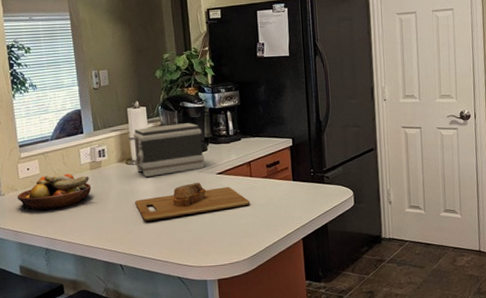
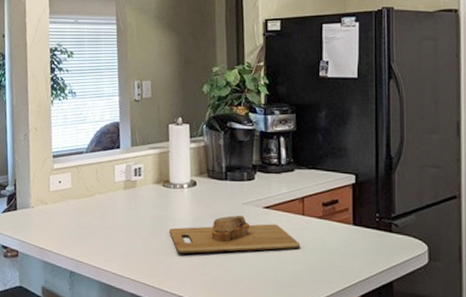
fruit bowl: present [17,173,91,211] -> none [46,190,123,228]
toaster: present [128,123,205,177] -> none [167,146,251,203]

